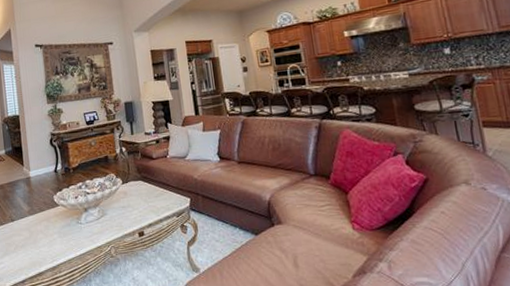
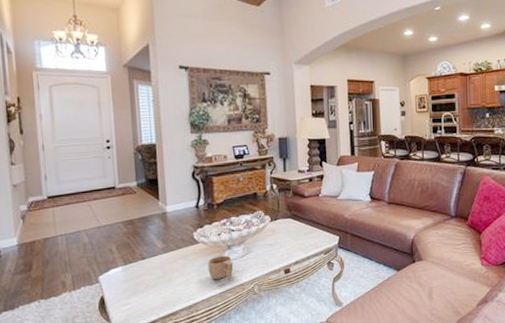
cup: none [67,218,91,243] -> present [207,255,234,281]

